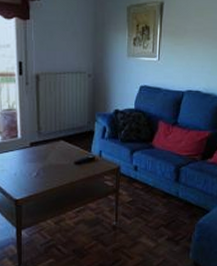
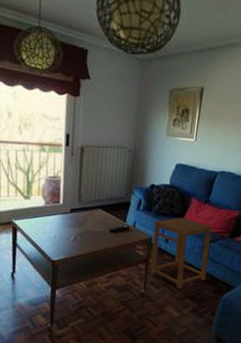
side table: none [120,142,183,218] -> present [150,217,213,289]

